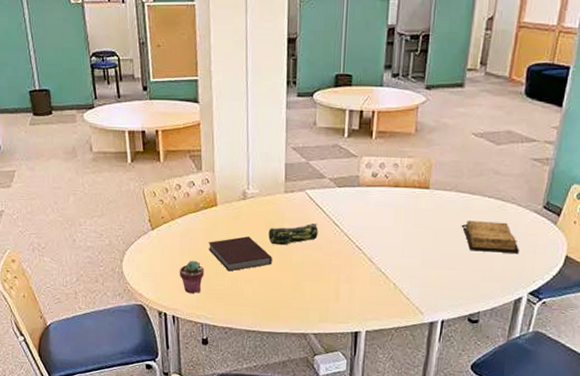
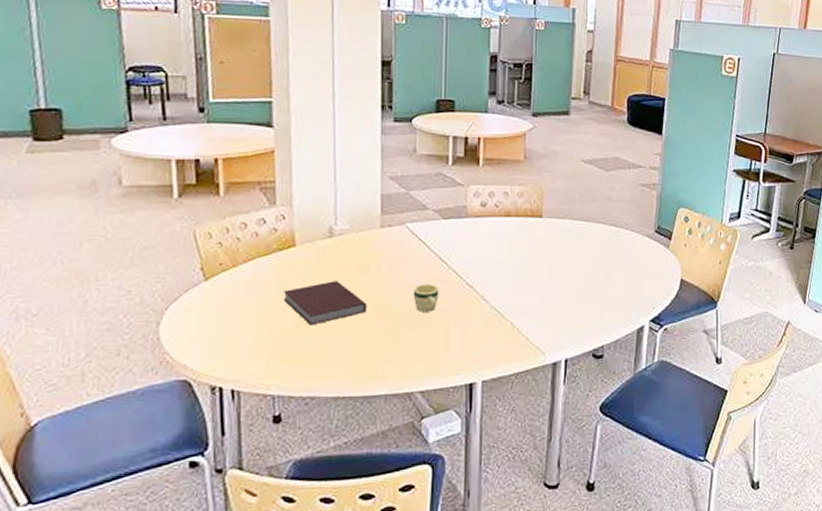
potted succulent: present [179,260,204,294] -> none [242,315,278,359]
pencil case: present [268,223,318,246] -> none [361,260,422,289]
mug: none [310,244,332,268] -> present [413,284,439,312]
diary: present [461,221,519,253] -> none [578,249,637,281]

